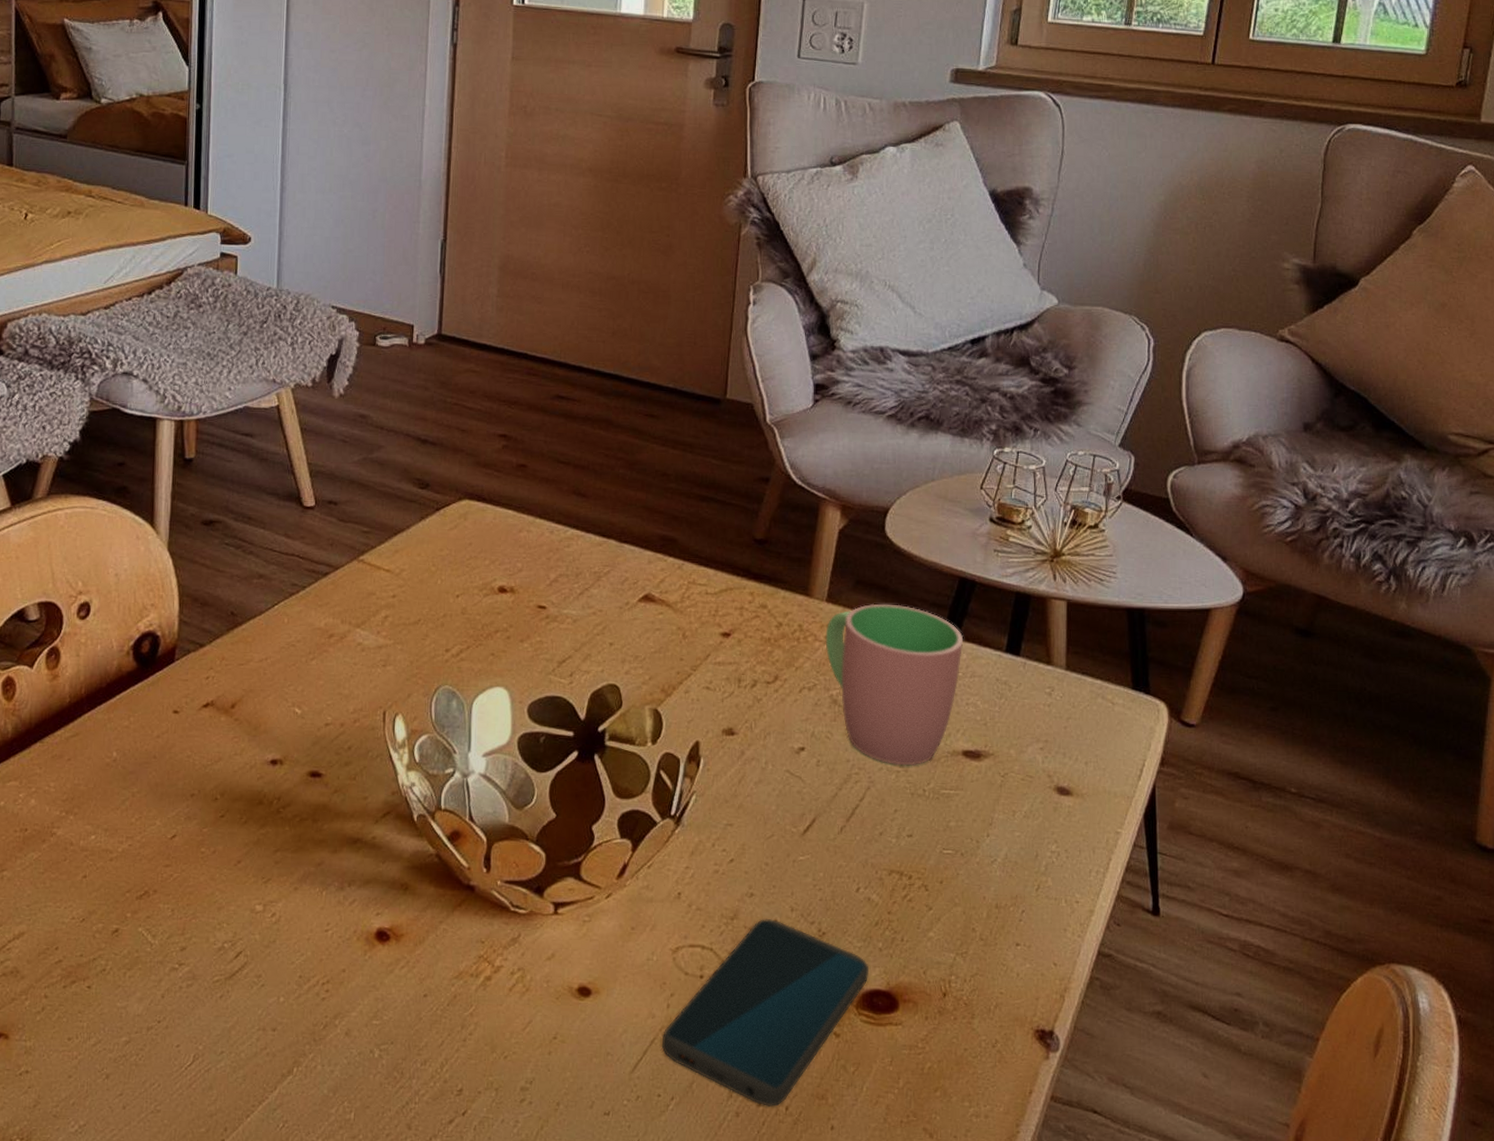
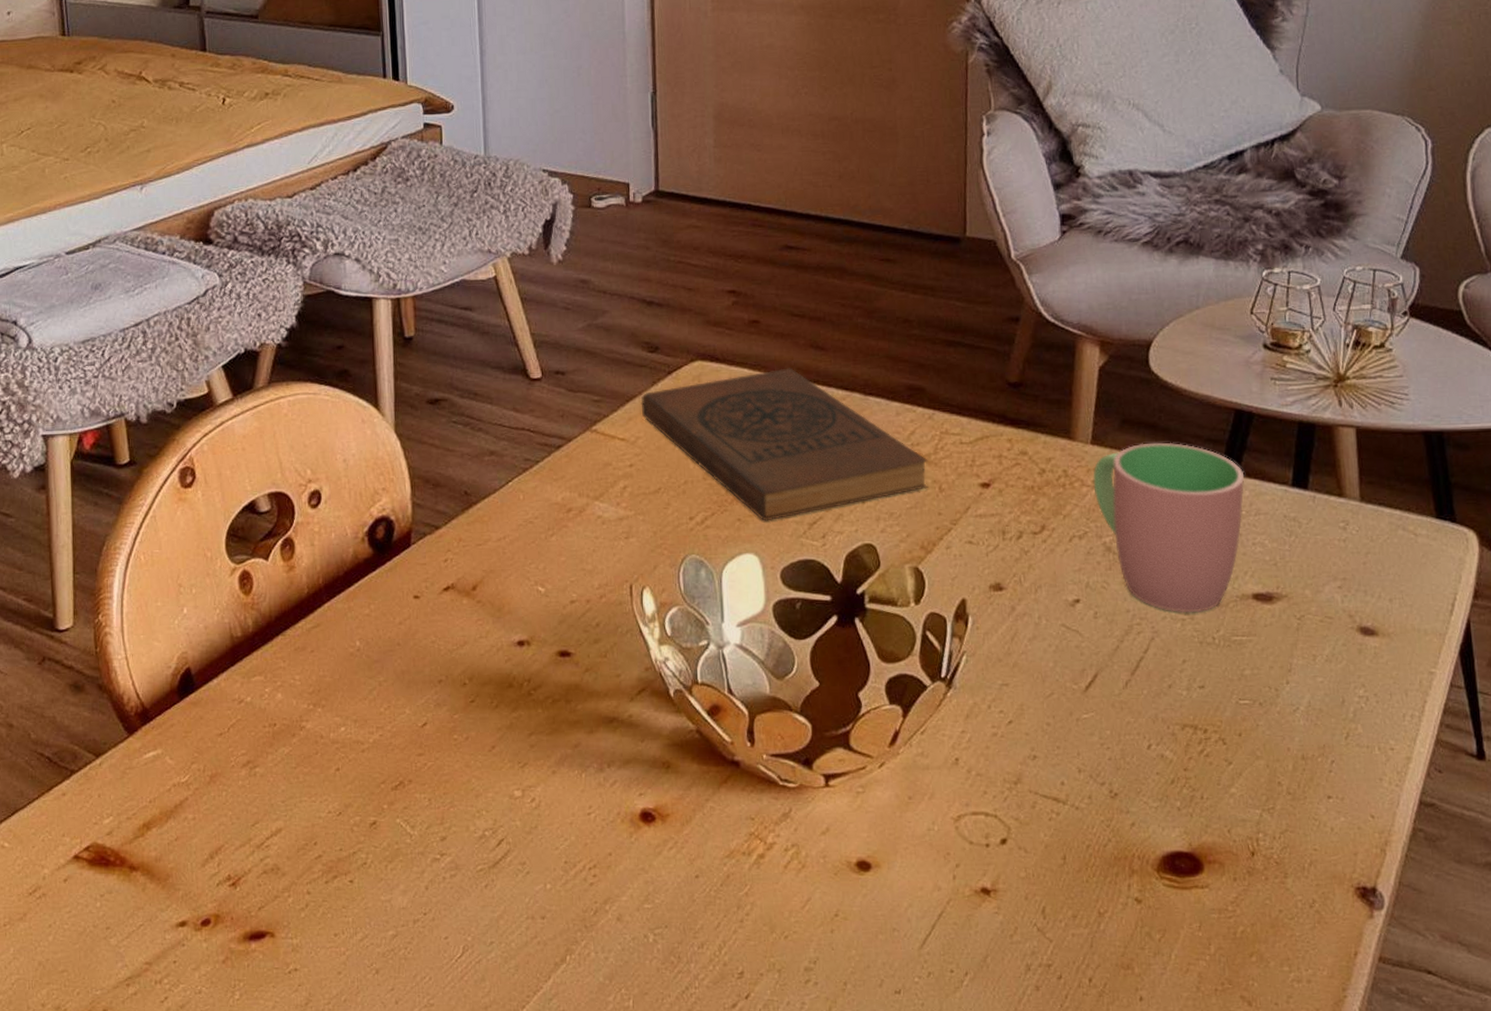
book: none [408,512,675,657] -> present [641,368,928,521]
smartphone: present [661,919,870,1107] -> none [950,782,1169,979]

